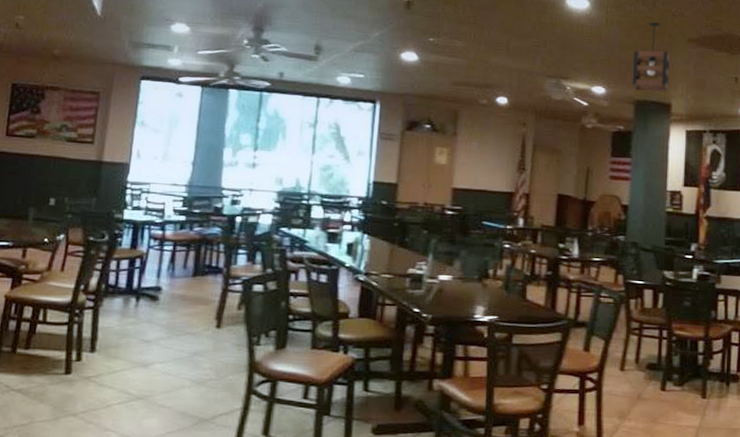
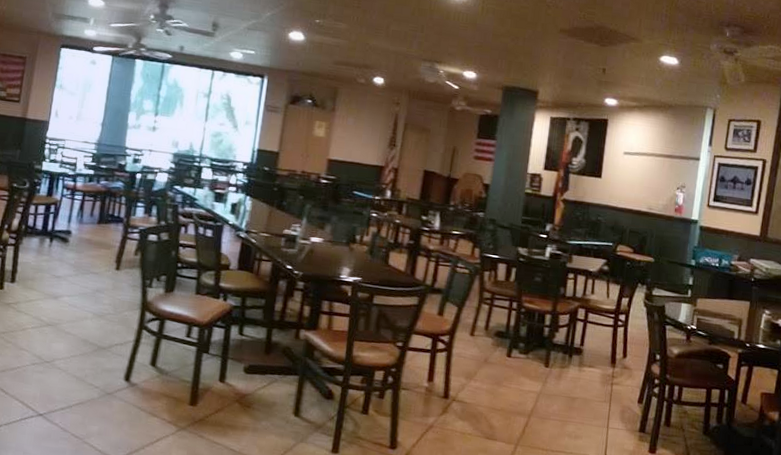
pendant light: present [632,22,670,92] -> none [502,12,541,80]

